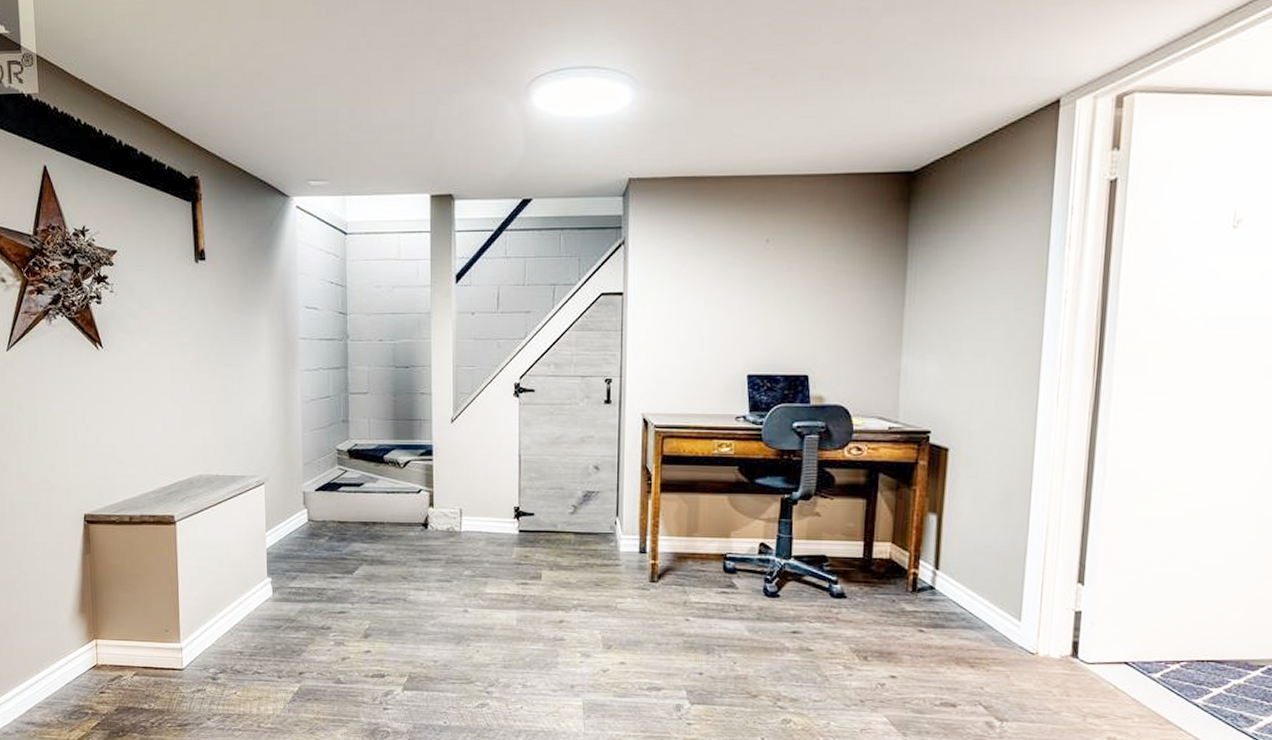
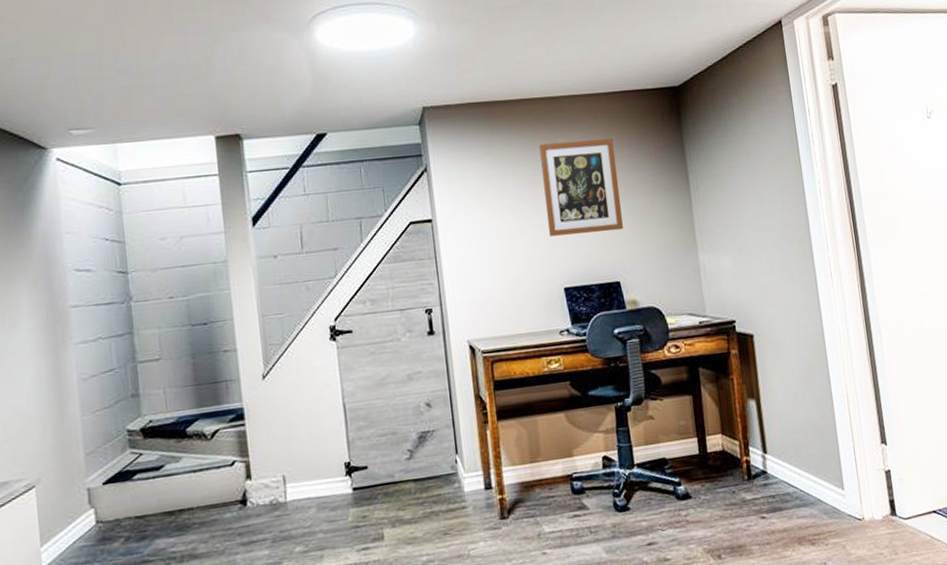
wall art: none [740,224,827,323] -> present [539,138,623,237]

